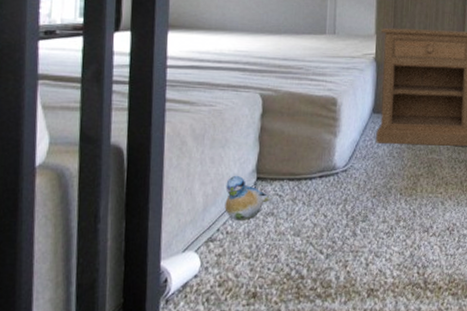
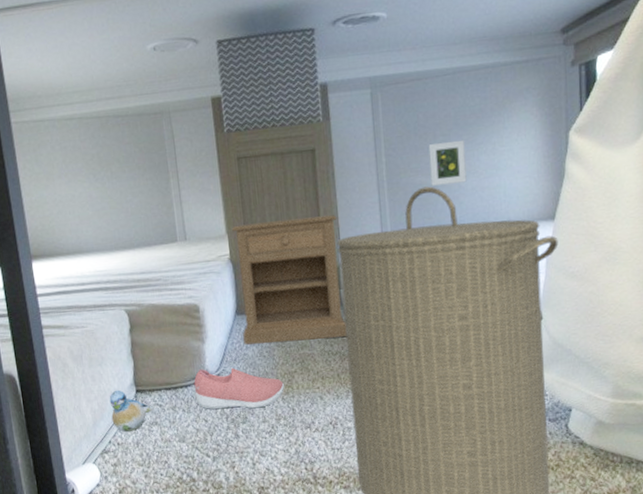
shoe: none [318,163,409,208] -> present [194,367,284,409]

